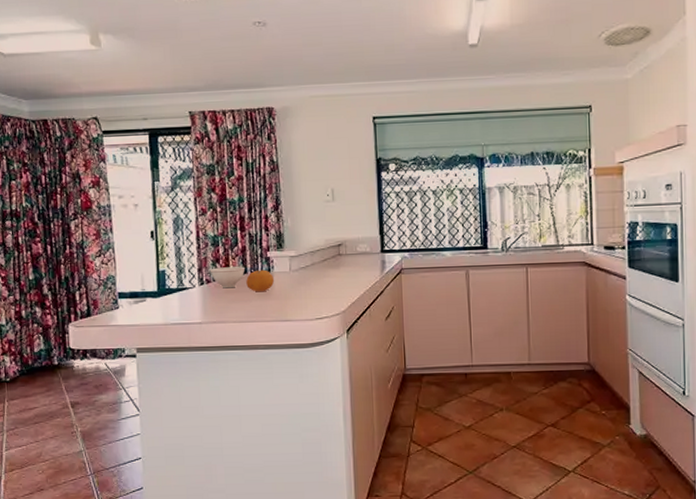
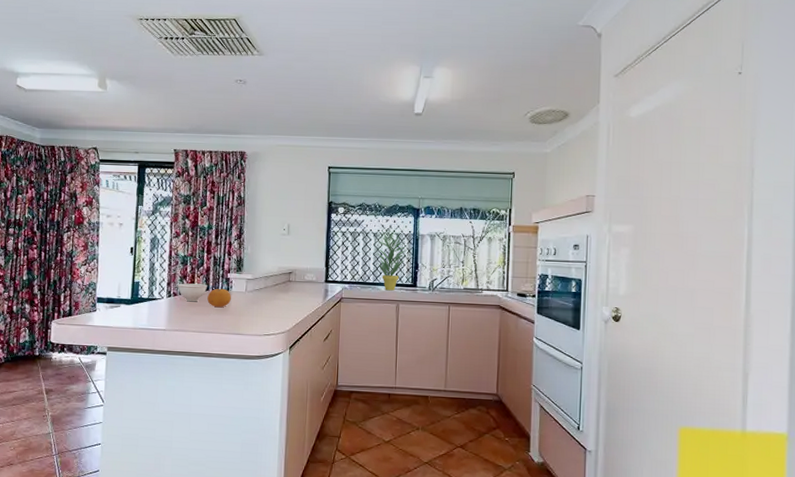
potted plant: none [439,188,472,256] -> present [377,233,406,291]

